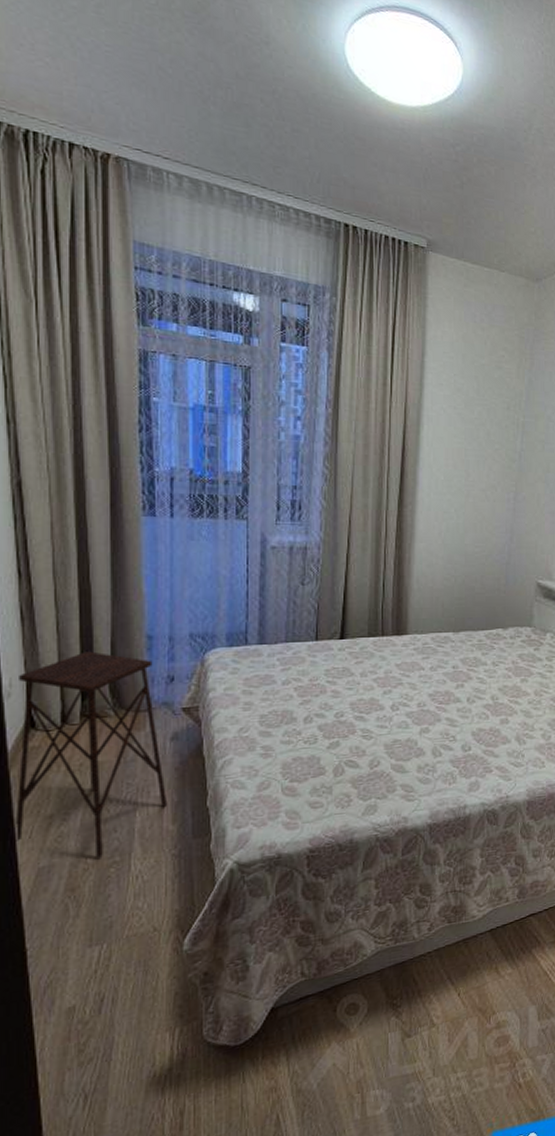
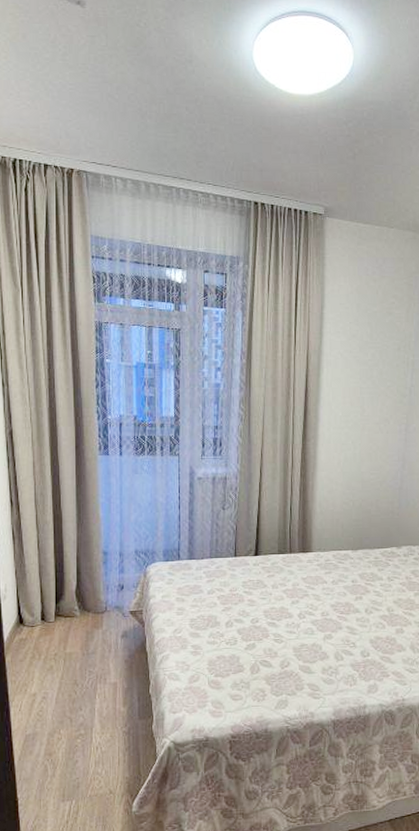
side table: present [14,651,168,858] -> none [9,564,120,730]

